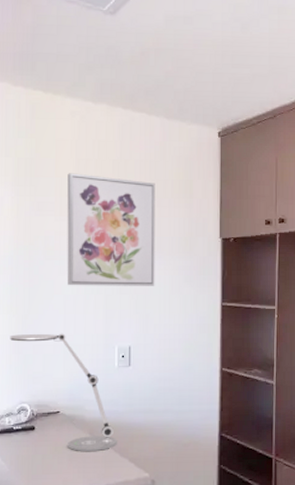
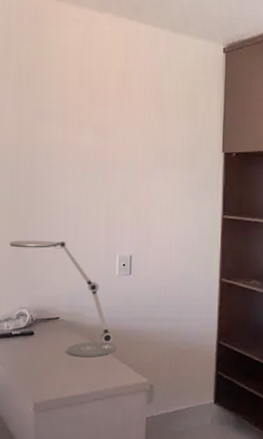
wall art: present [67,173,155,286] -> none [68,81,160,197]

